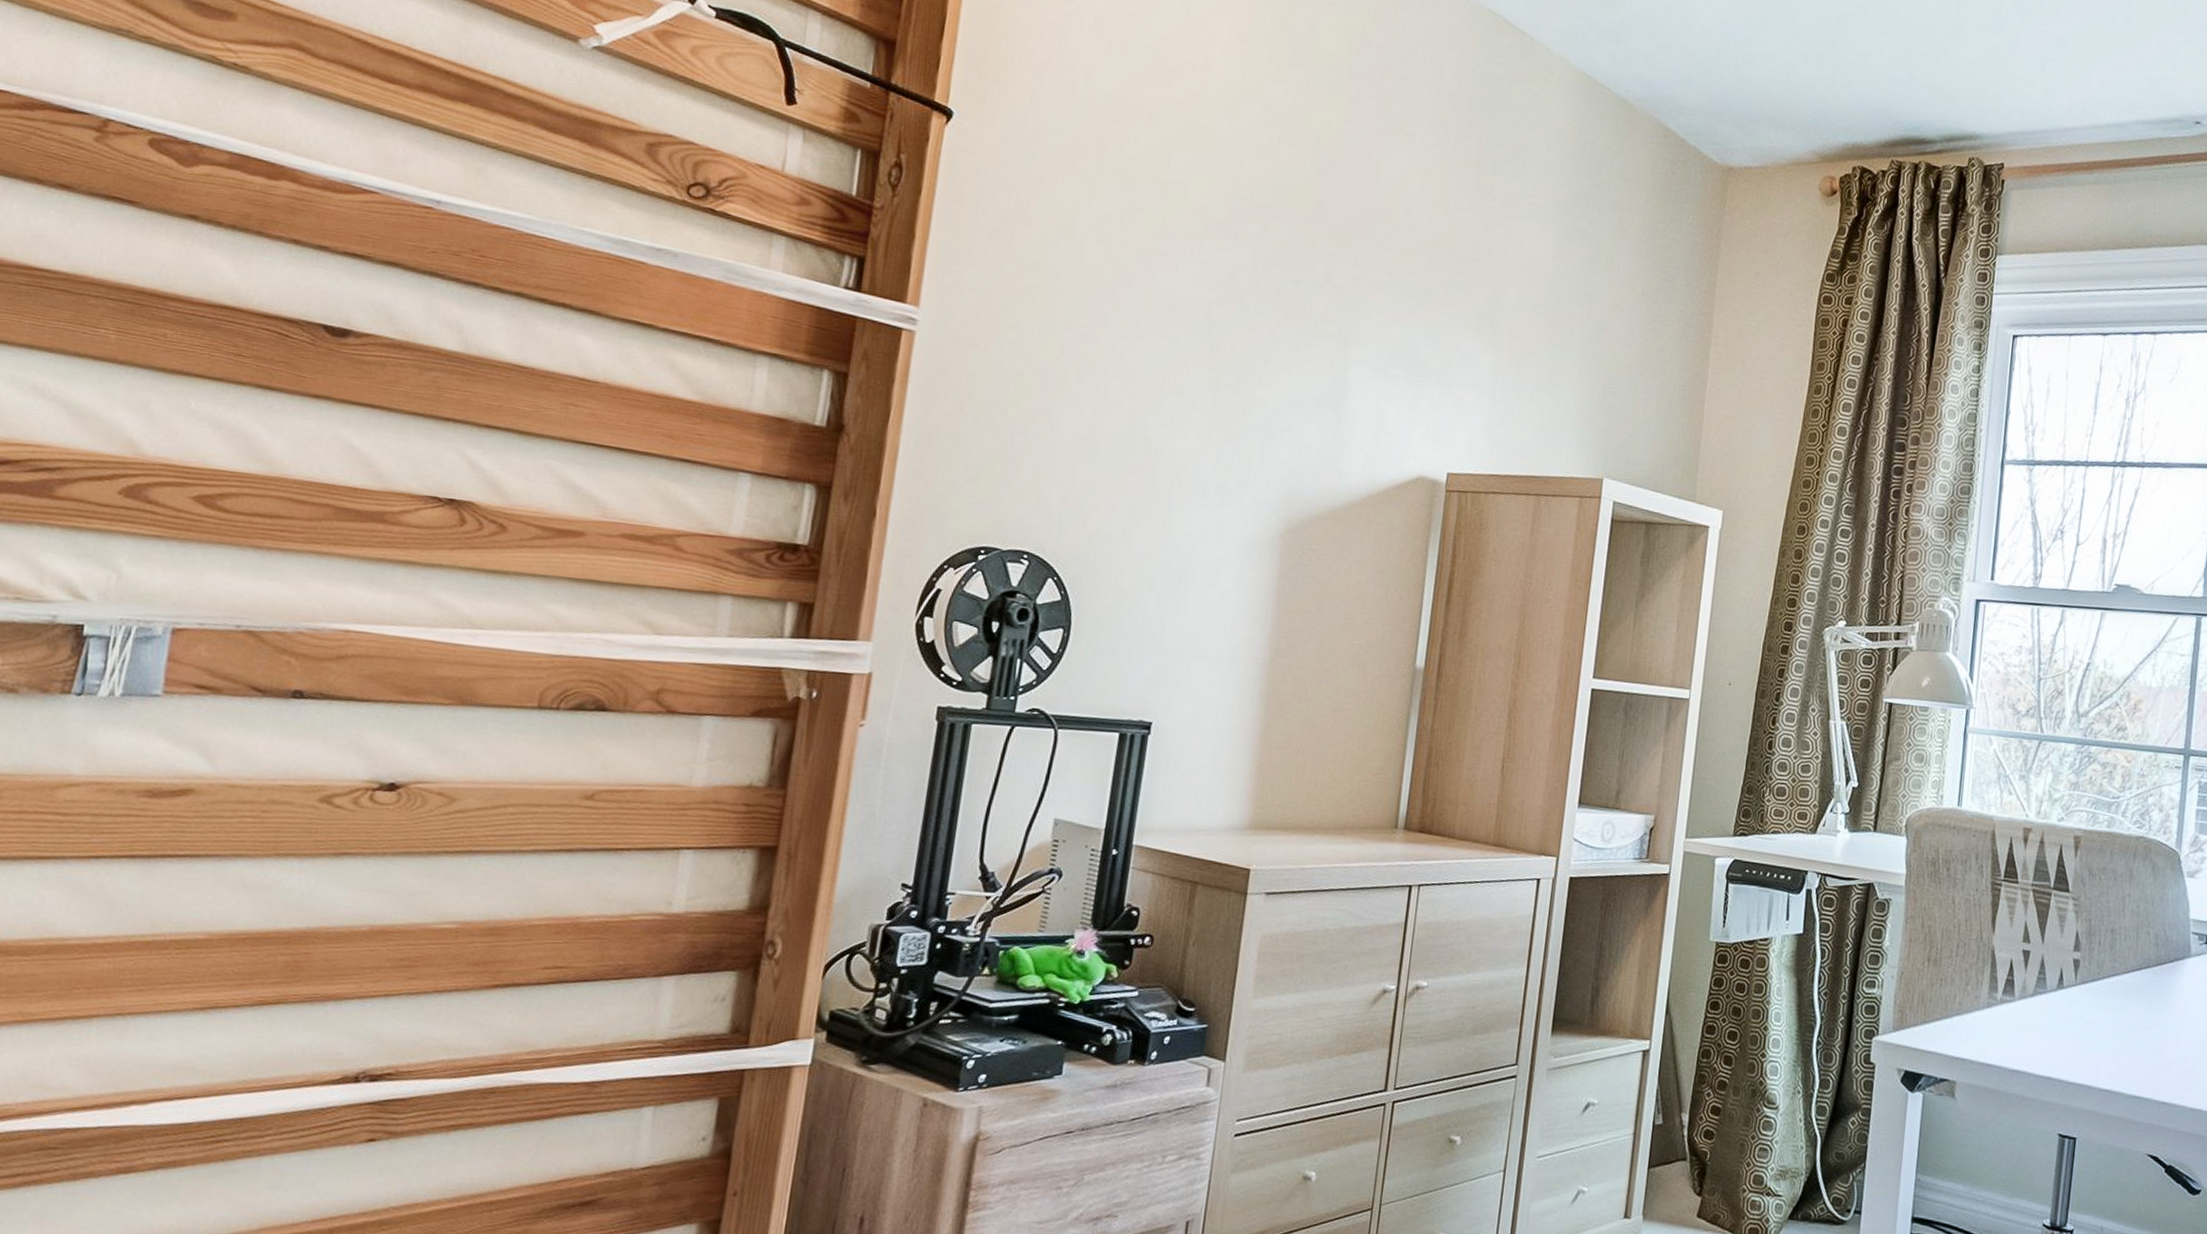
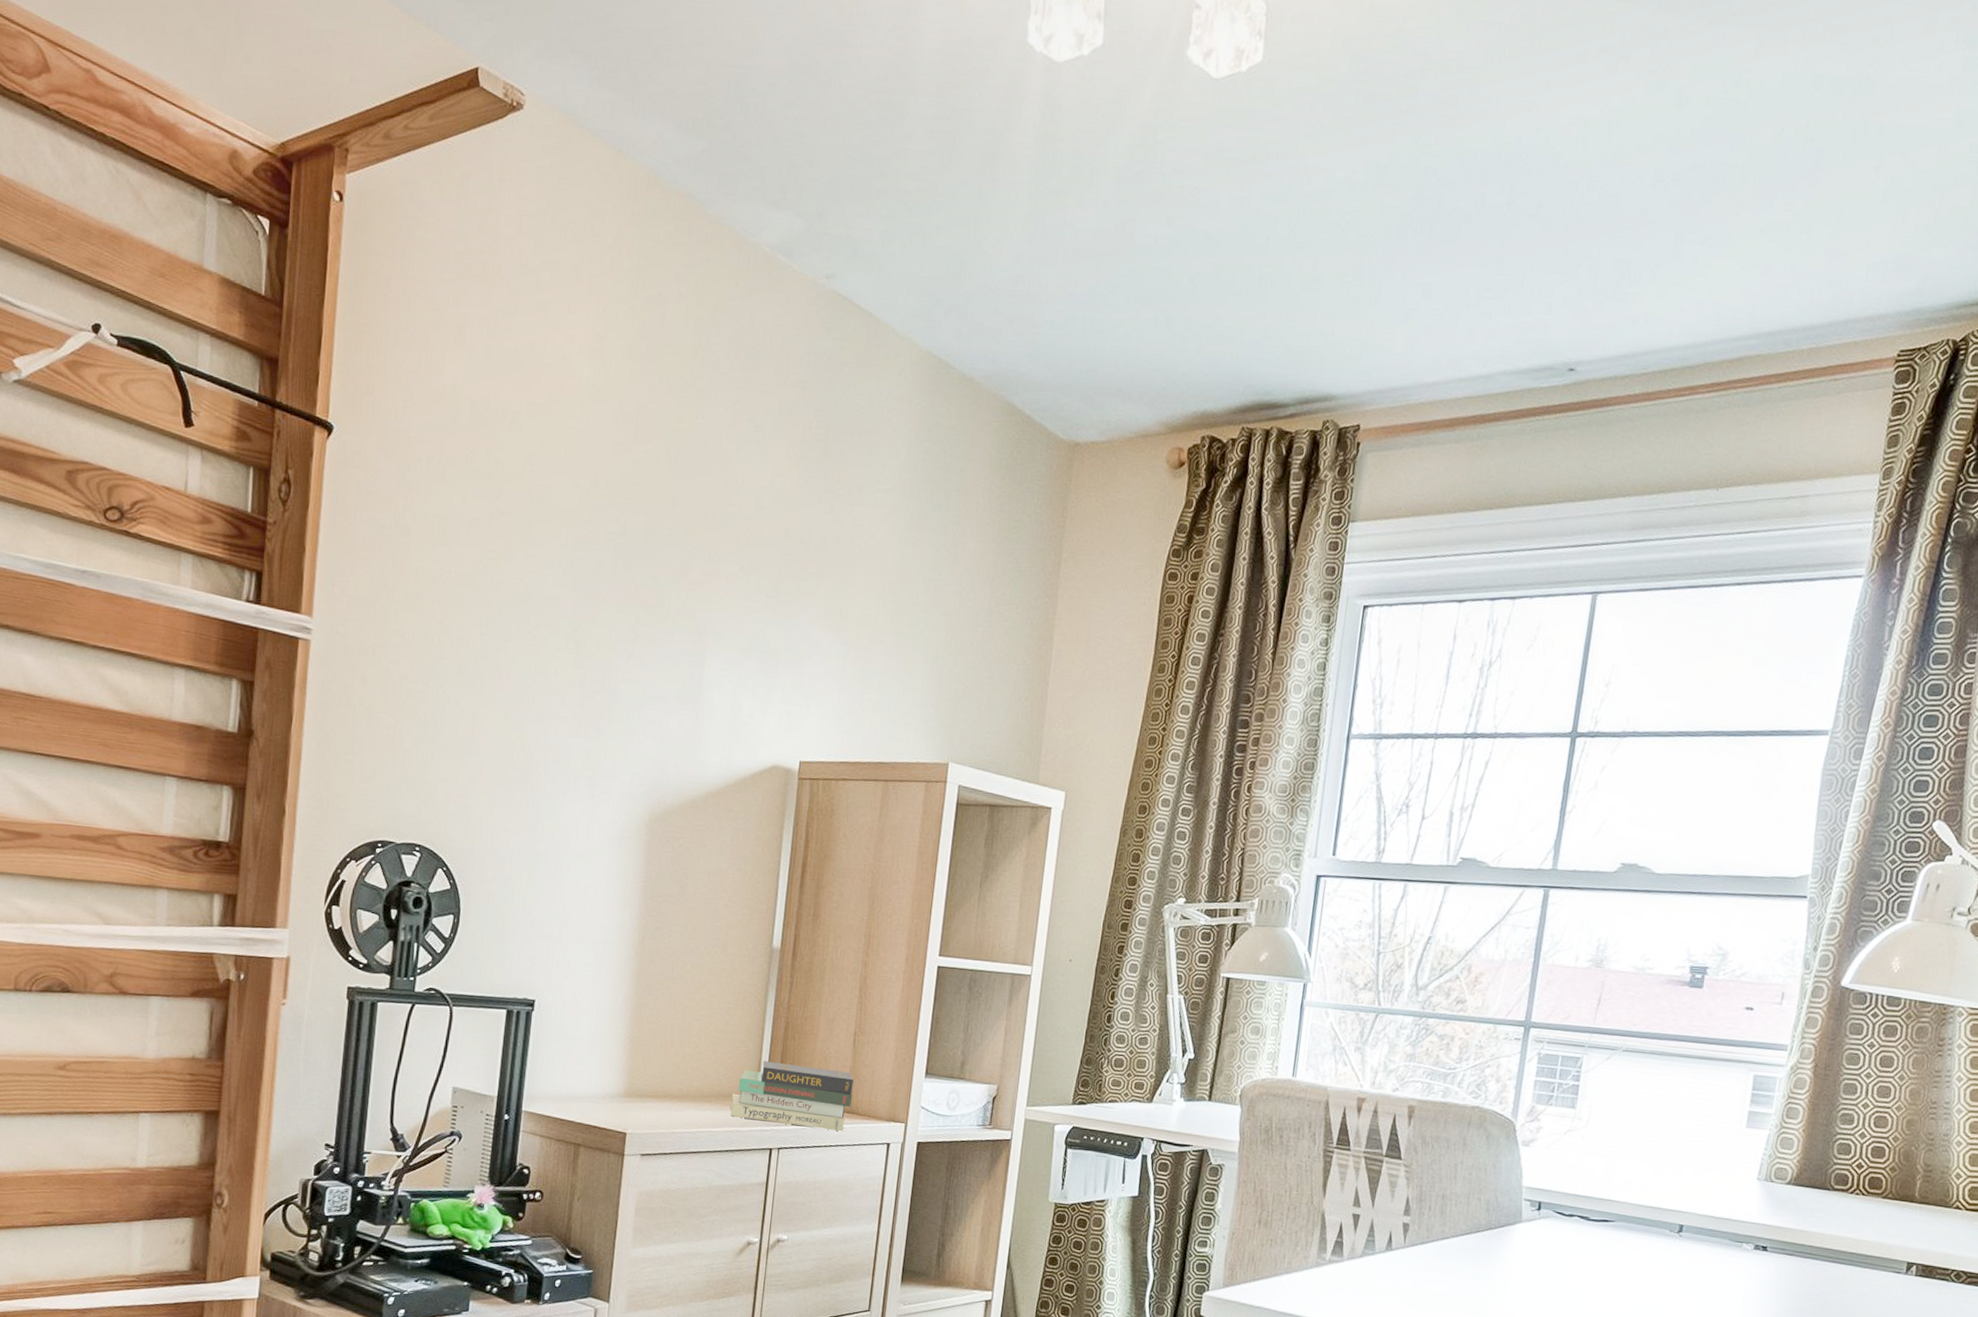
books: none [1366,789,1502,866] -> present [730,1060,854,1131]

